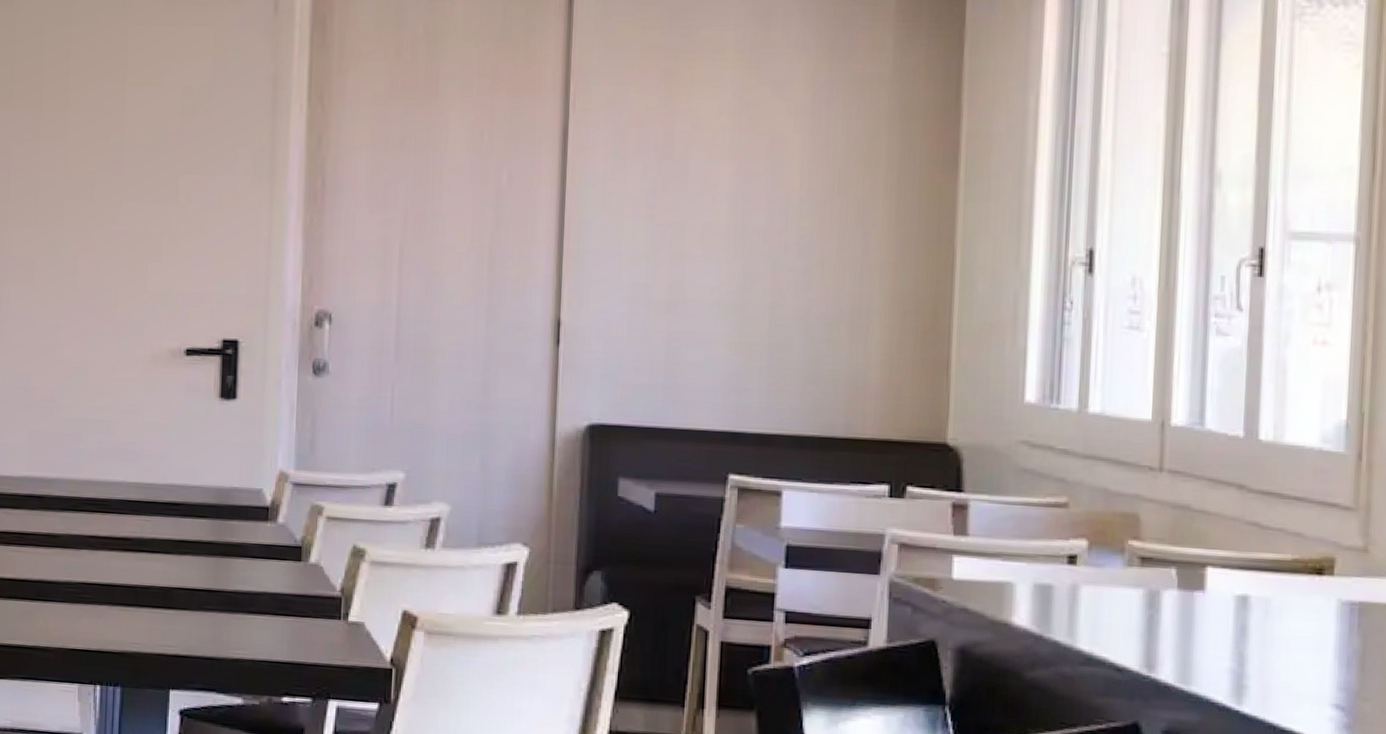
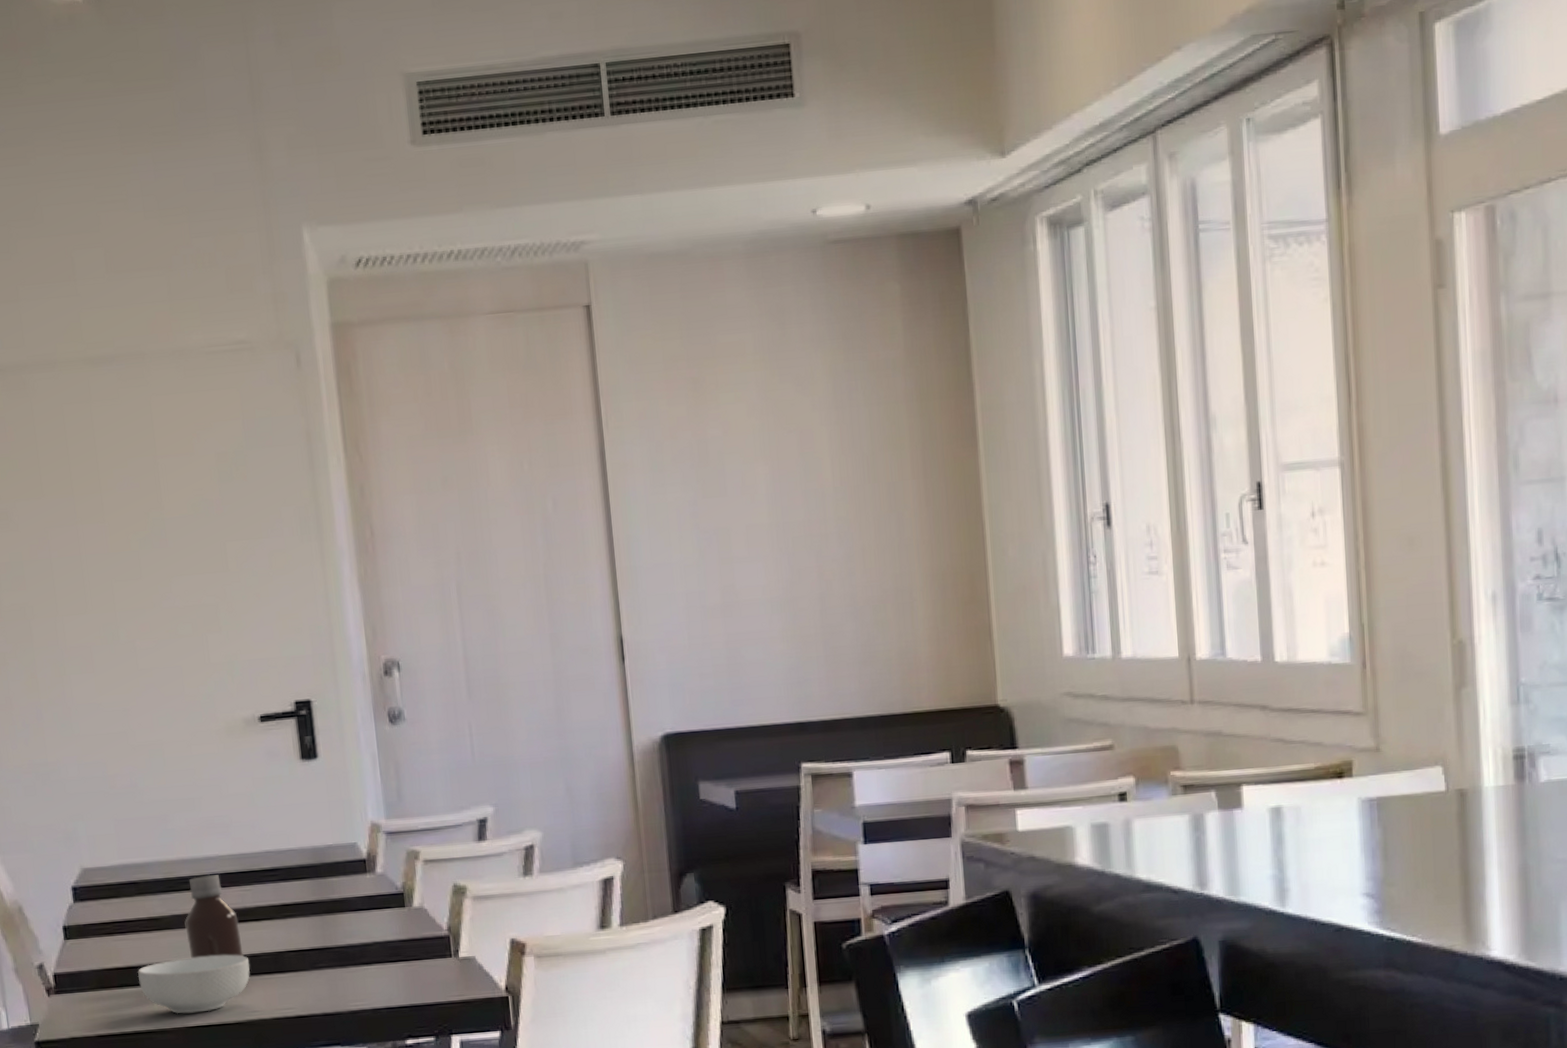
cereal bowl: none [27,579,139,636] -> present [137,954,250,1014]
bottle: none [81,499,135,587] -> present [184,874,245,959]

